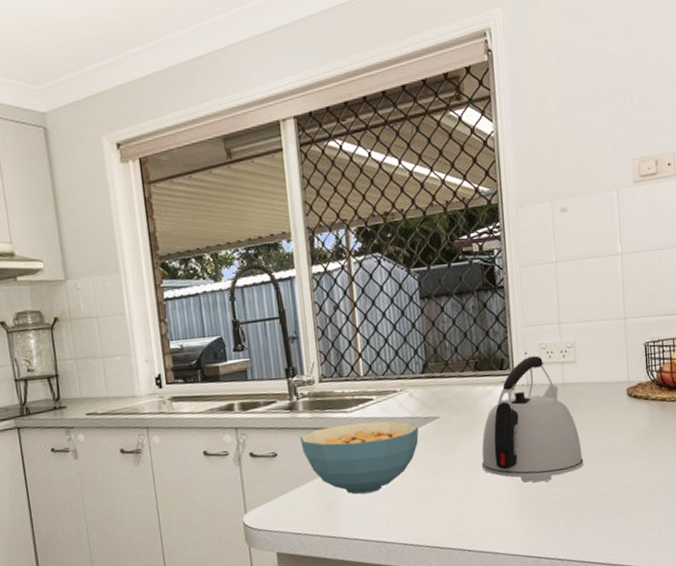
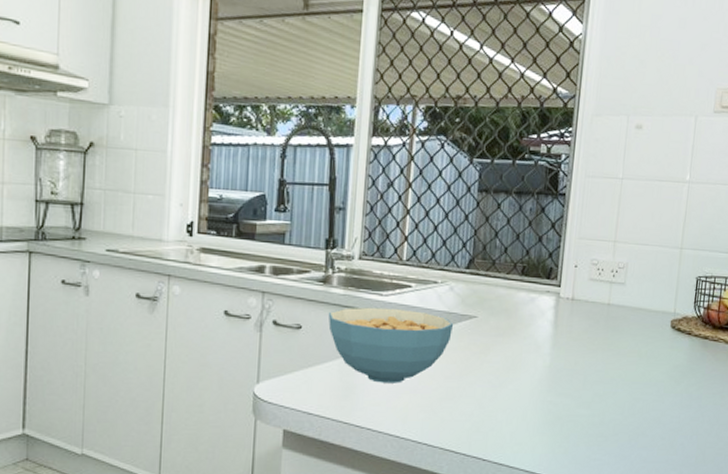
kettle: present [481,356,584,483] -> none [511,270,616,401]

